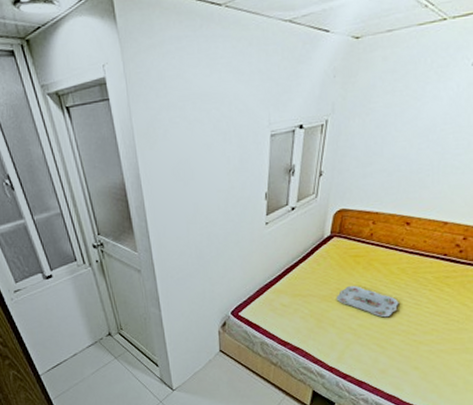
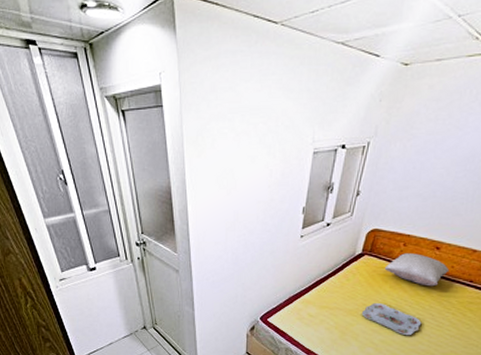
pillow: none [355,231,422,264] -> present [384,253,450,287]

